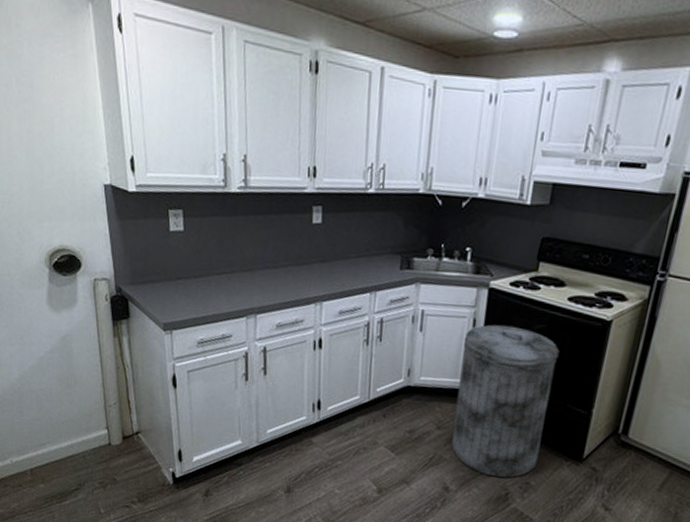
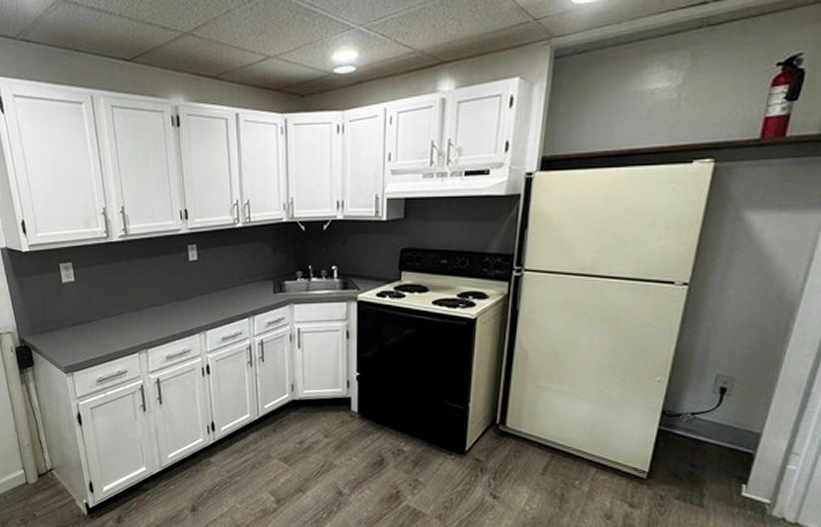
trash can: present [452,324,560,478] -> none [339,333,431,477]

